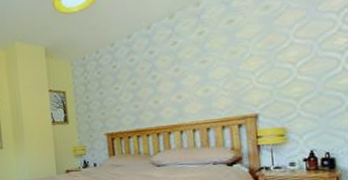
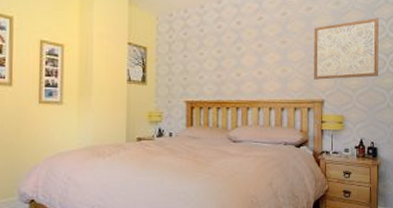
wall art: none [238,11,331,94] -> present [314,17,380,80]

